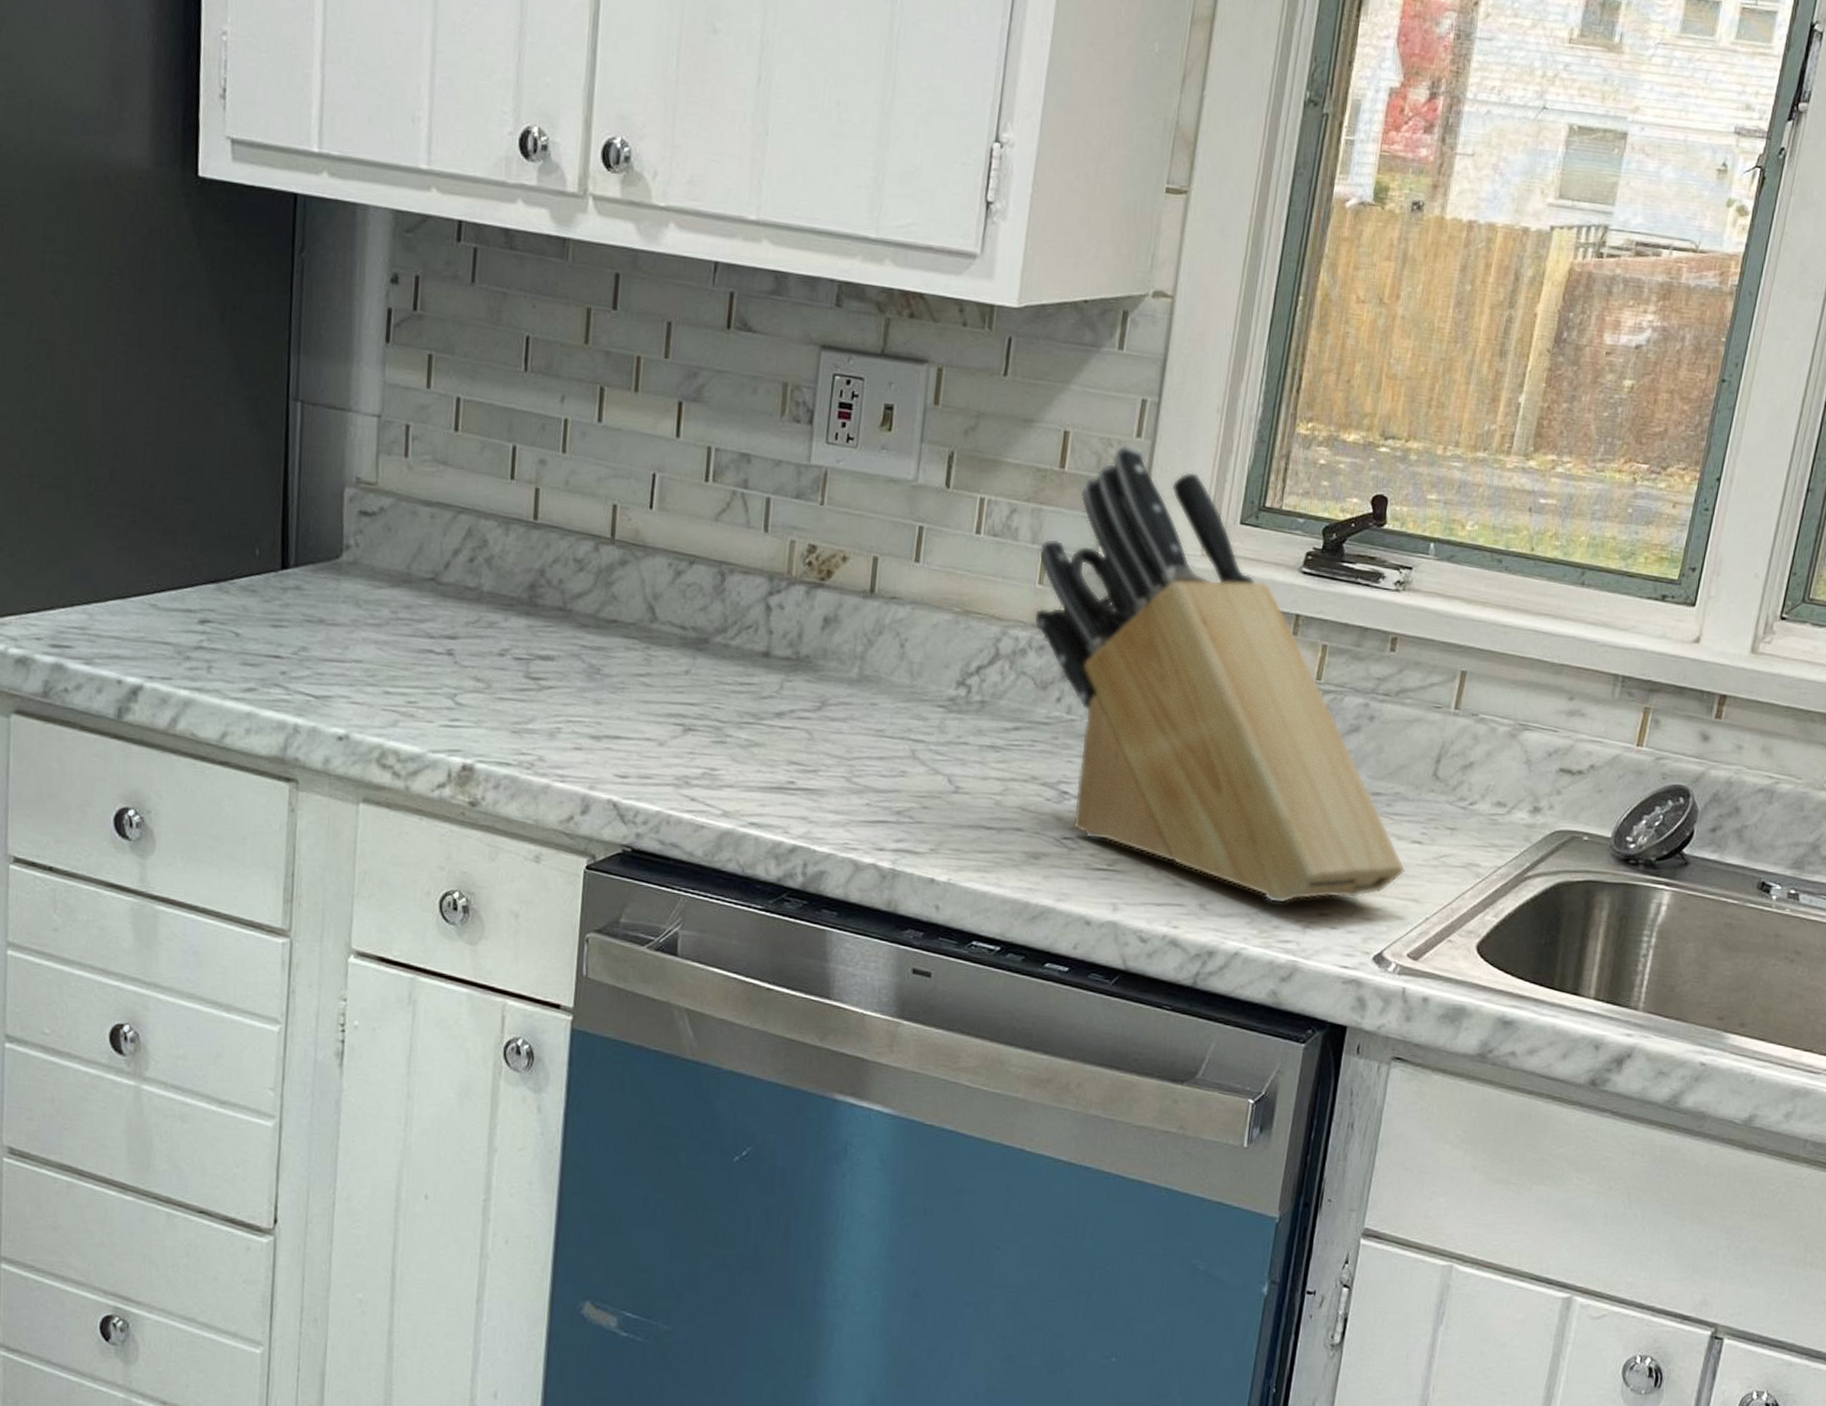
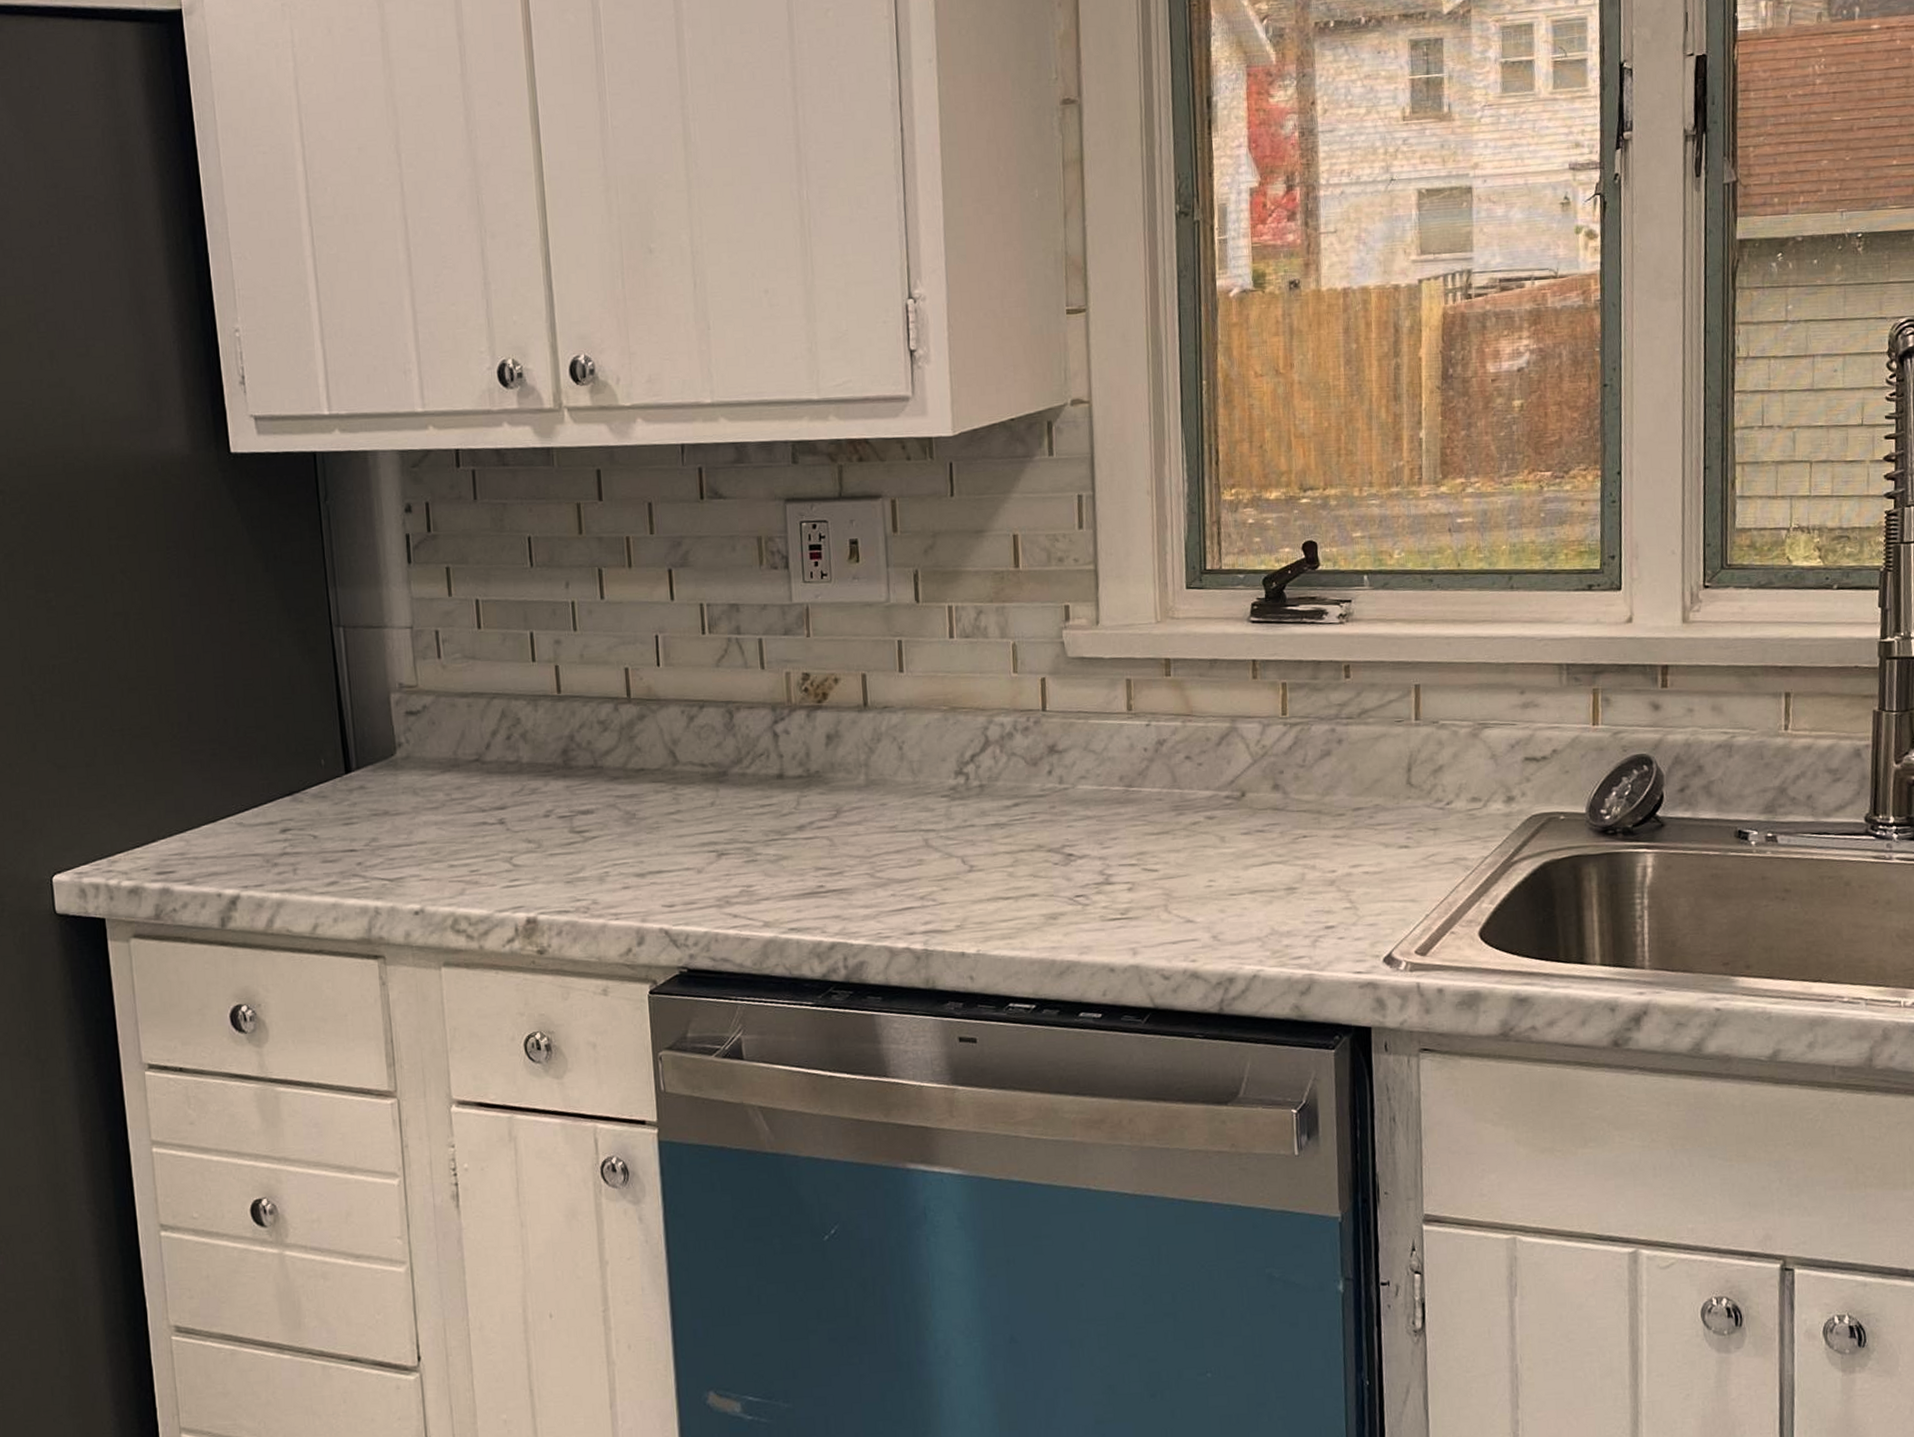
knife block: present [1033,444,1406,904] -> none [1008,536,1399,924]

